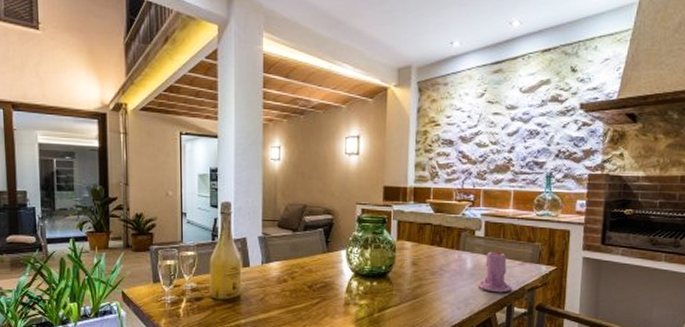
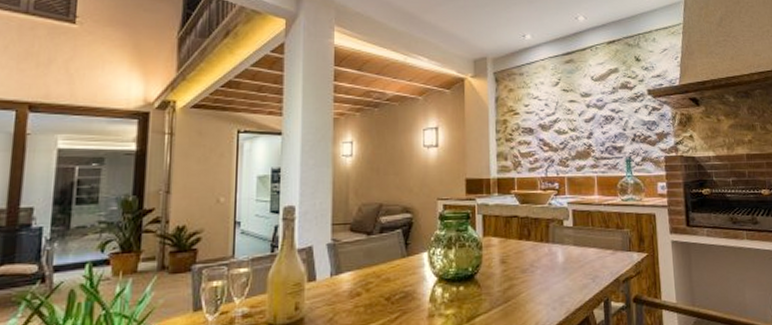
candle: present [477,247,512,293] -> none [571,237,606,287]

